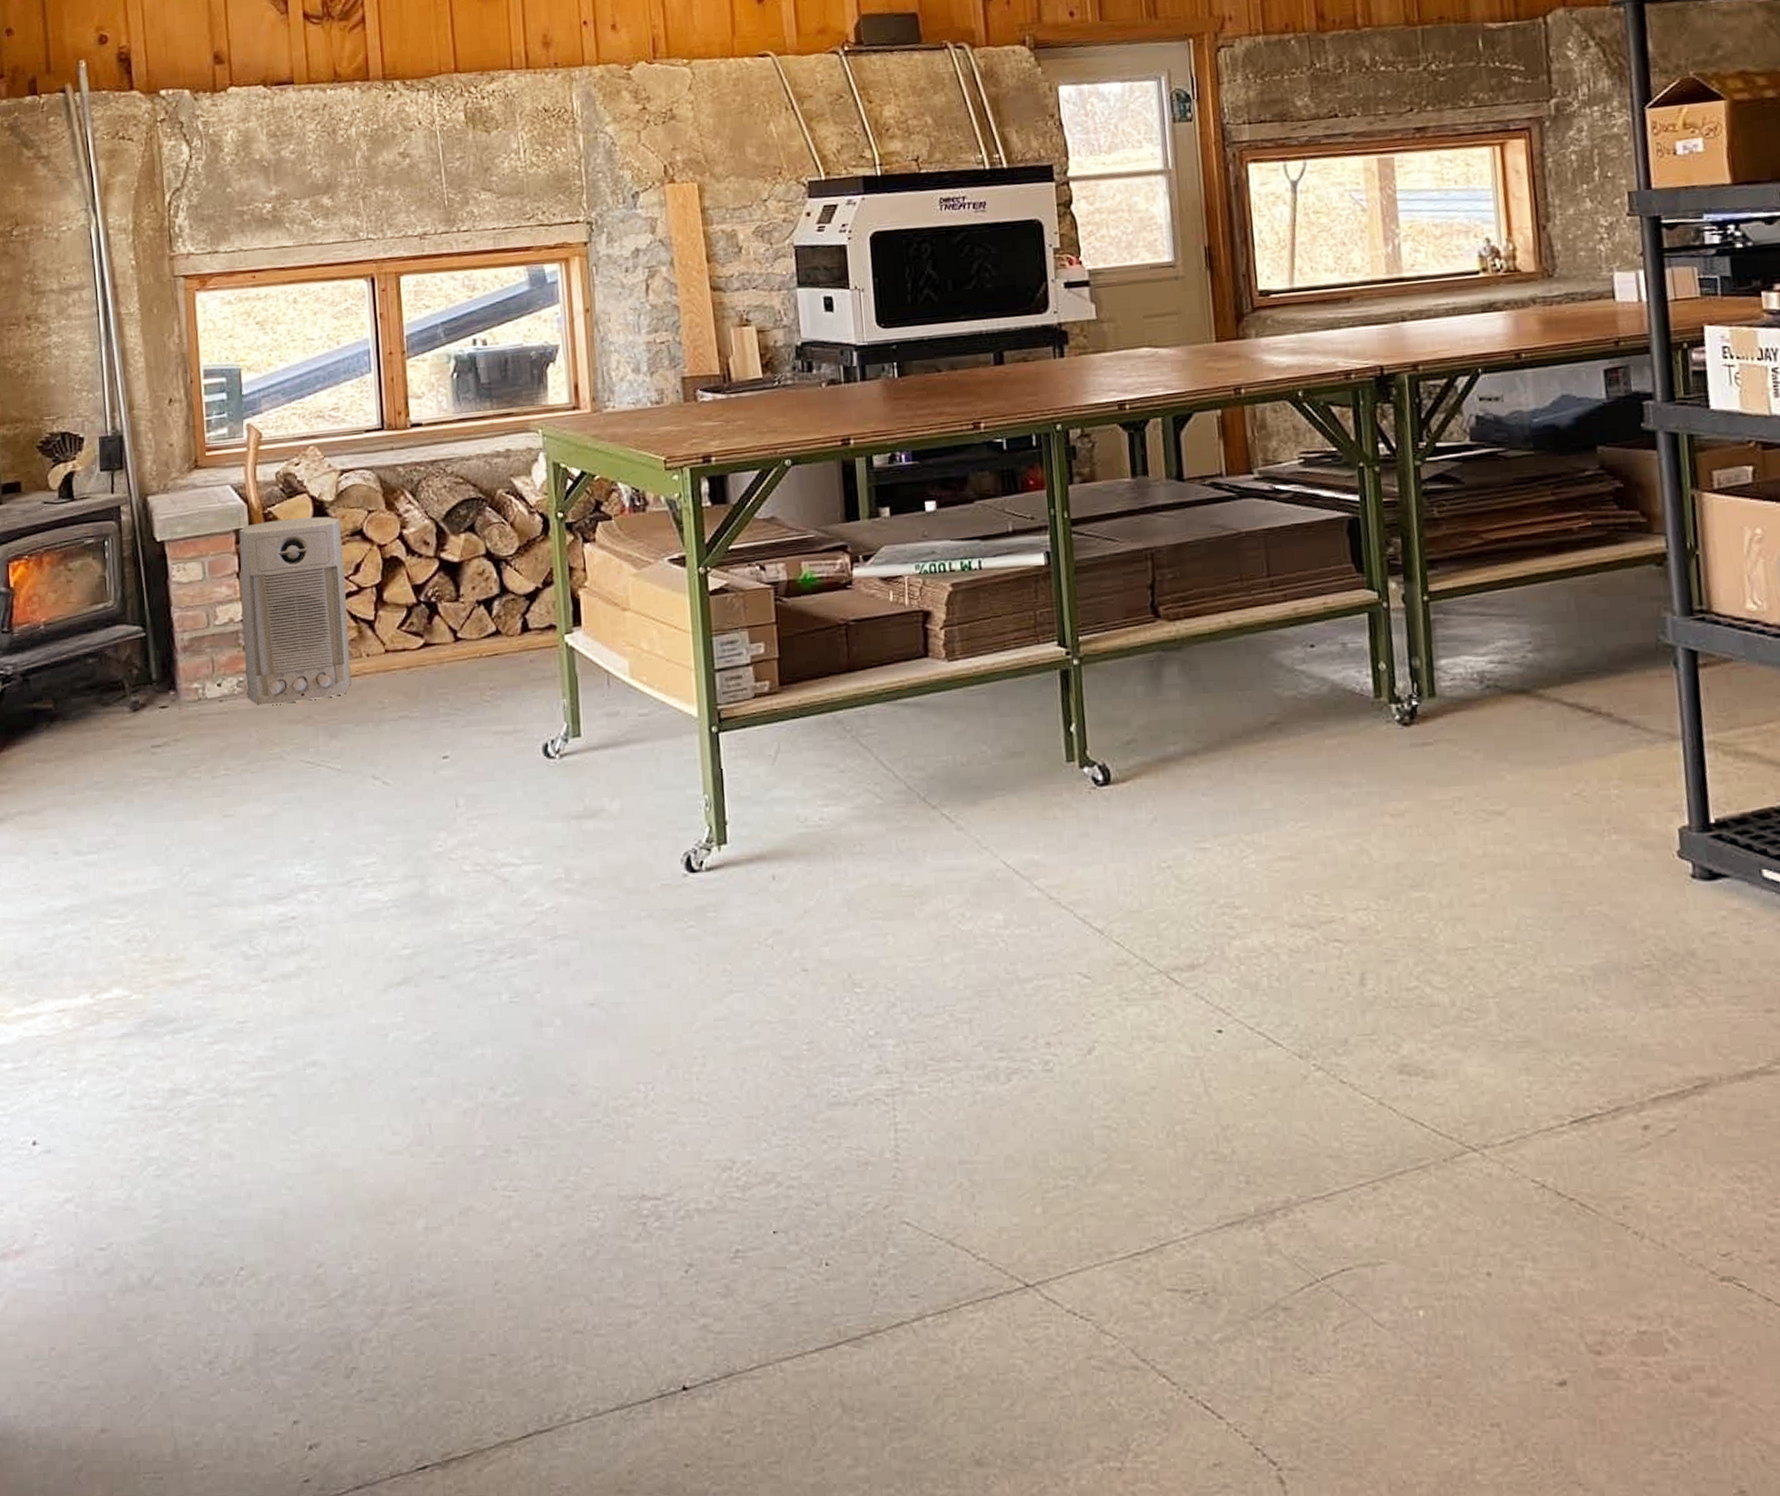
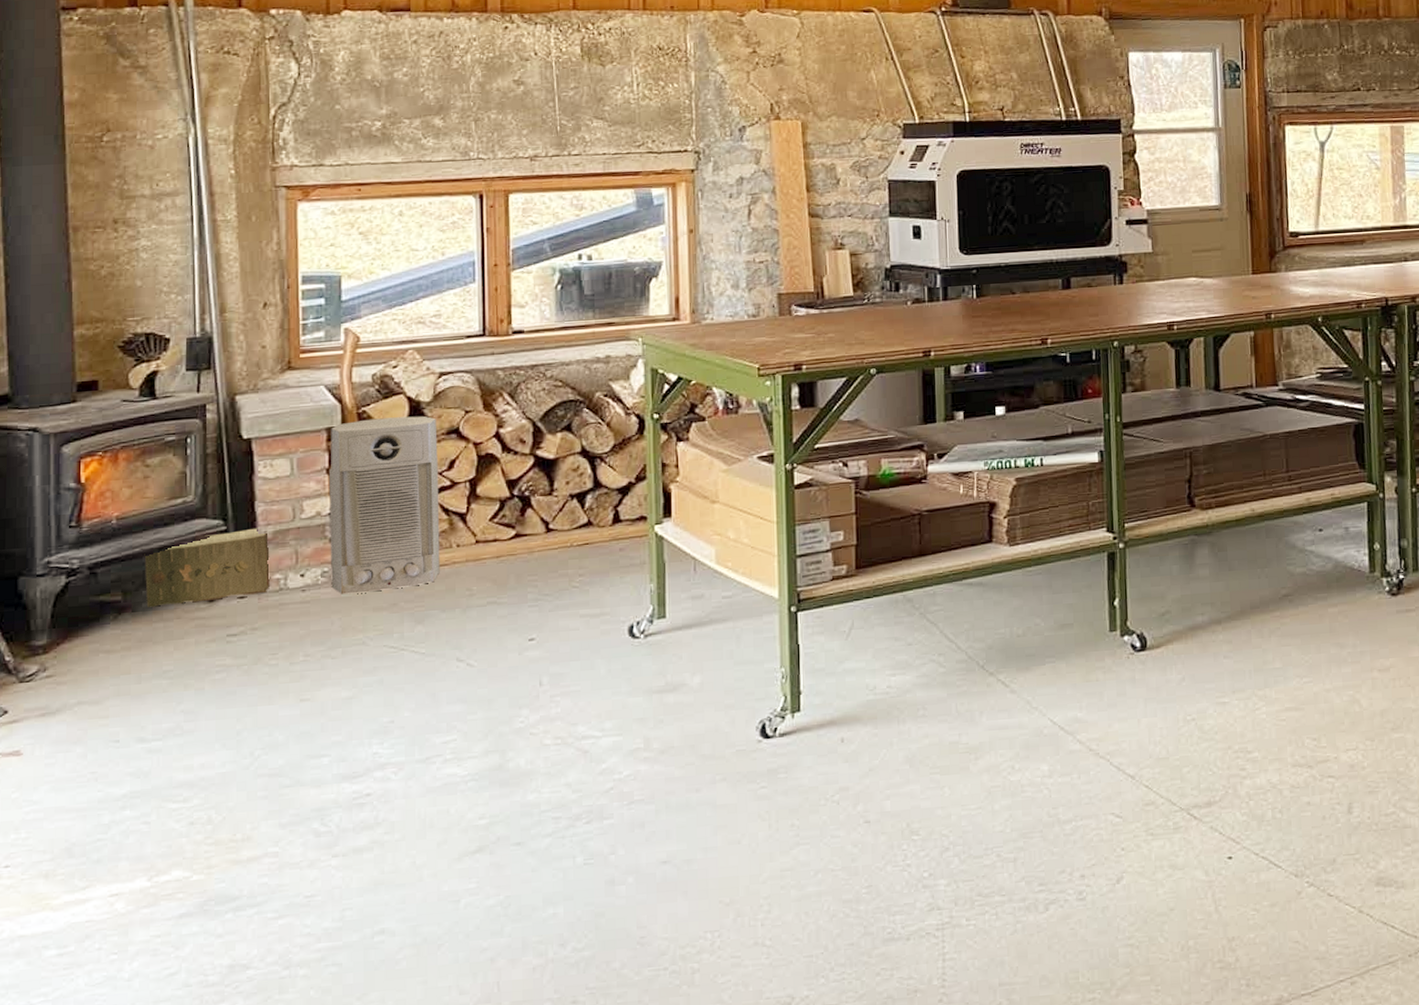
cardboard box: none [71,634,189,716] -> present [144,528,271,607]

